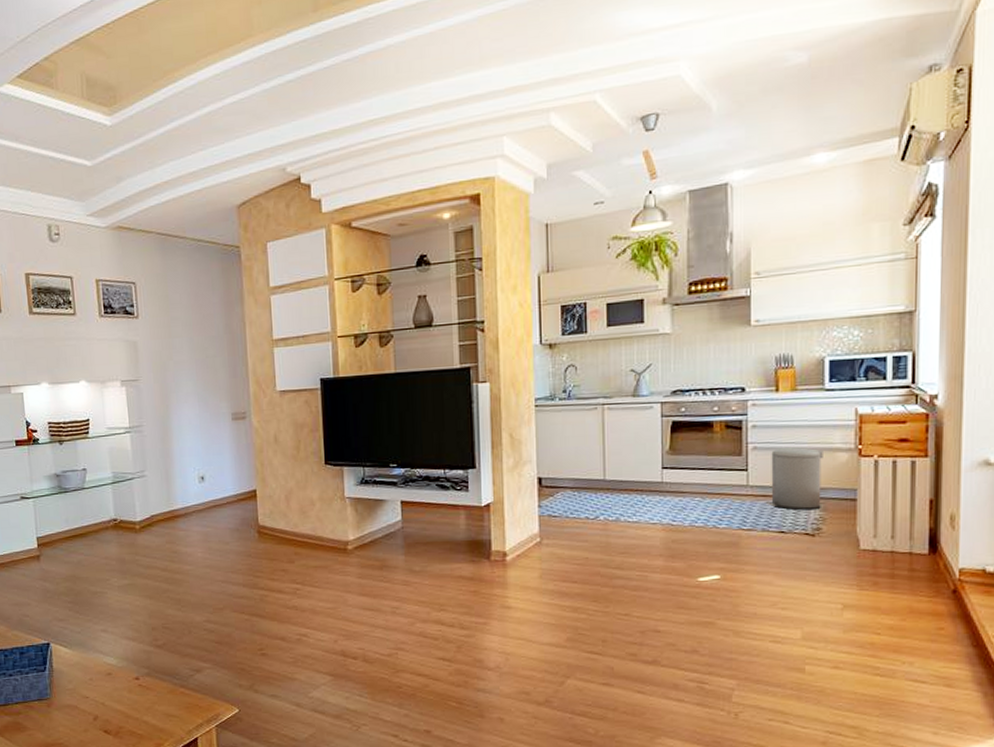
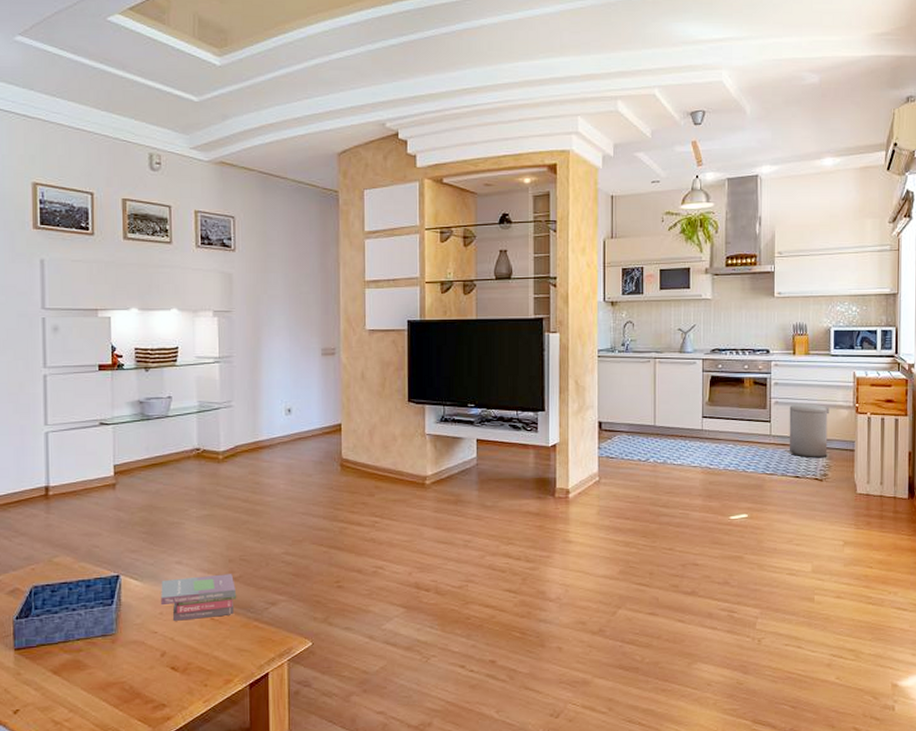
books: none [89,642,162,687] -> present [161,574,237,621]

